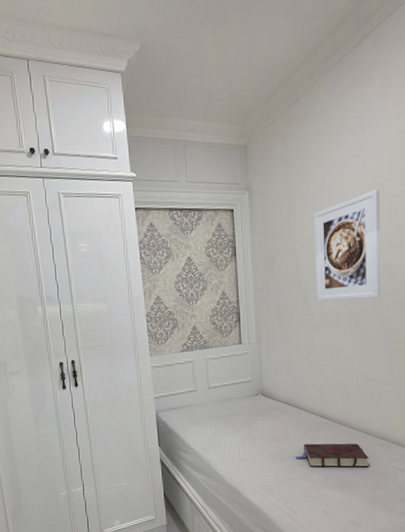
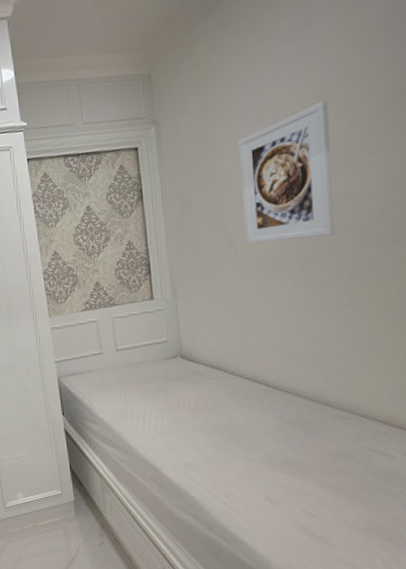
book: present [295,443,369,468] -> none [226,415,327,446]

